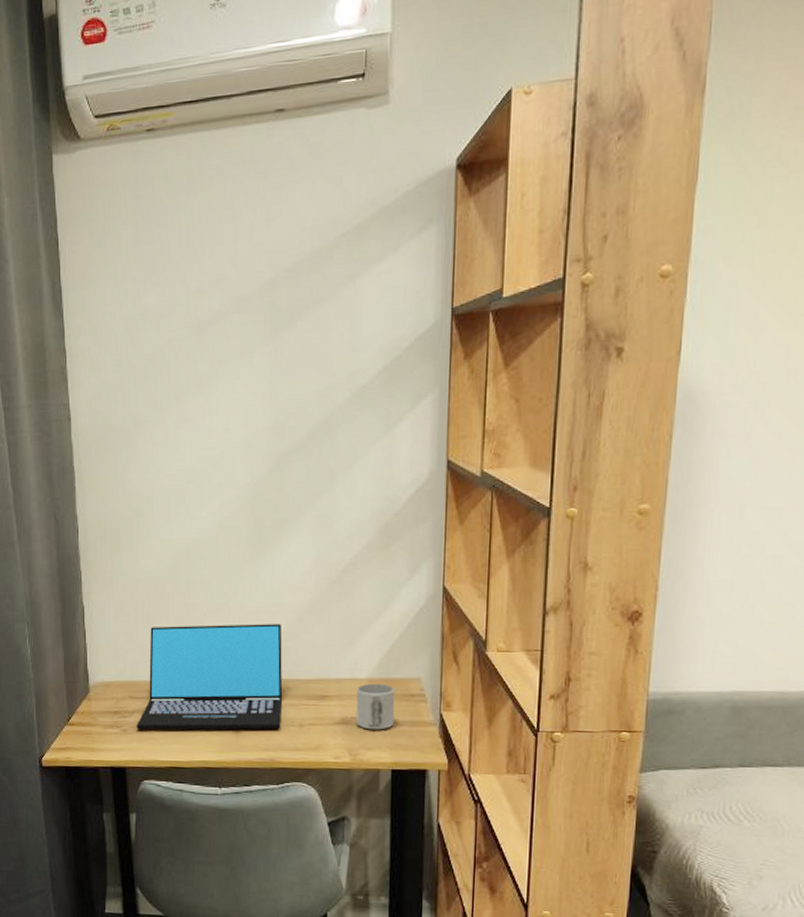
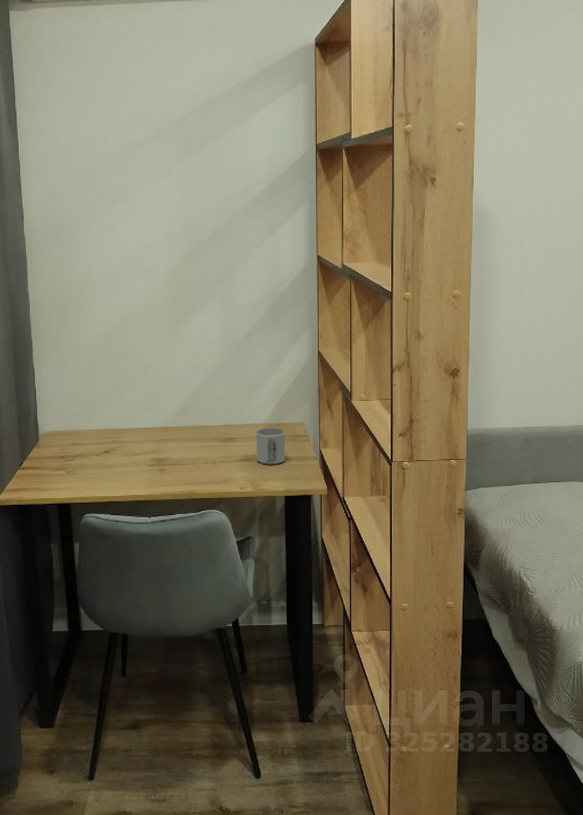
laptop: present [136,624,283,730] -> none [79,381,199,470]

